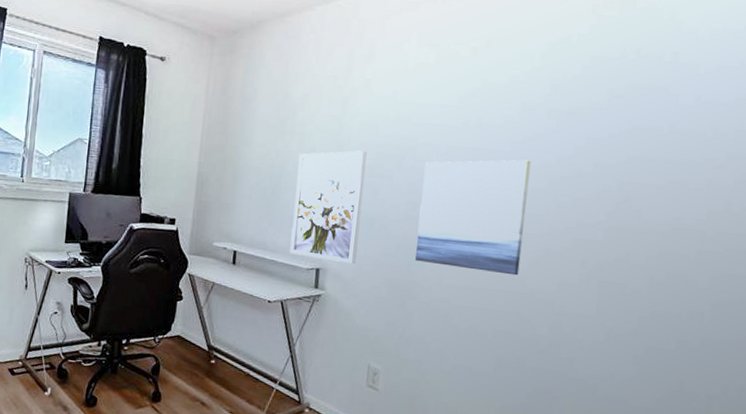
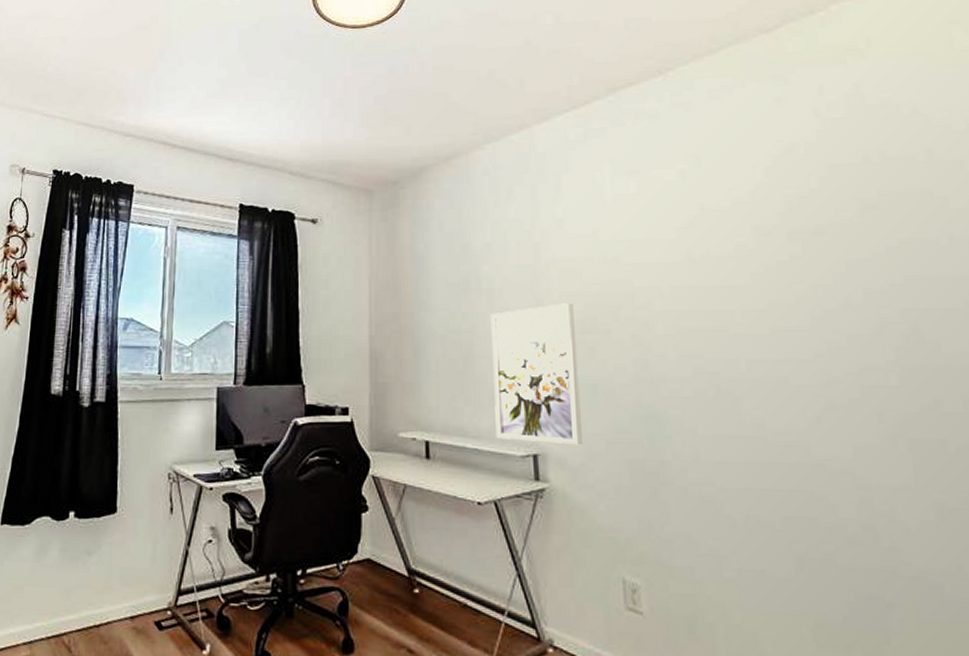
wall art: present [415,159,531,276] -> none [648,294,798,441]

